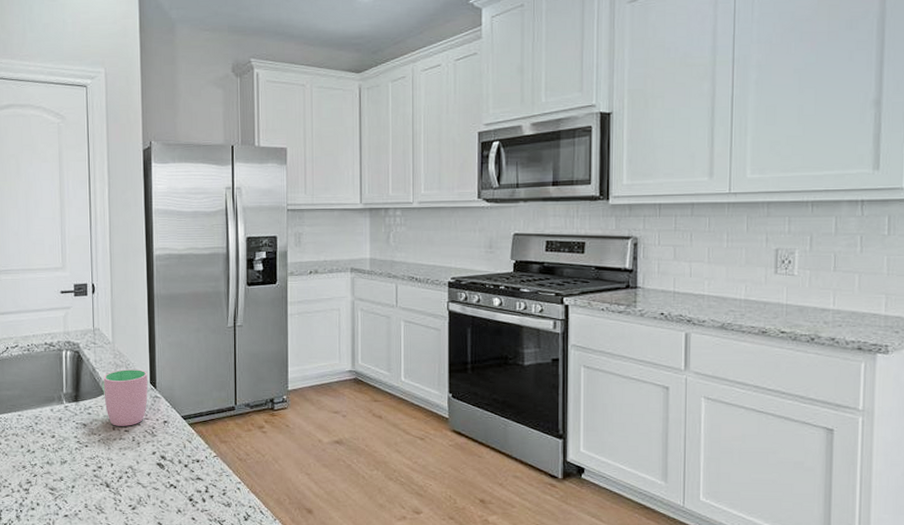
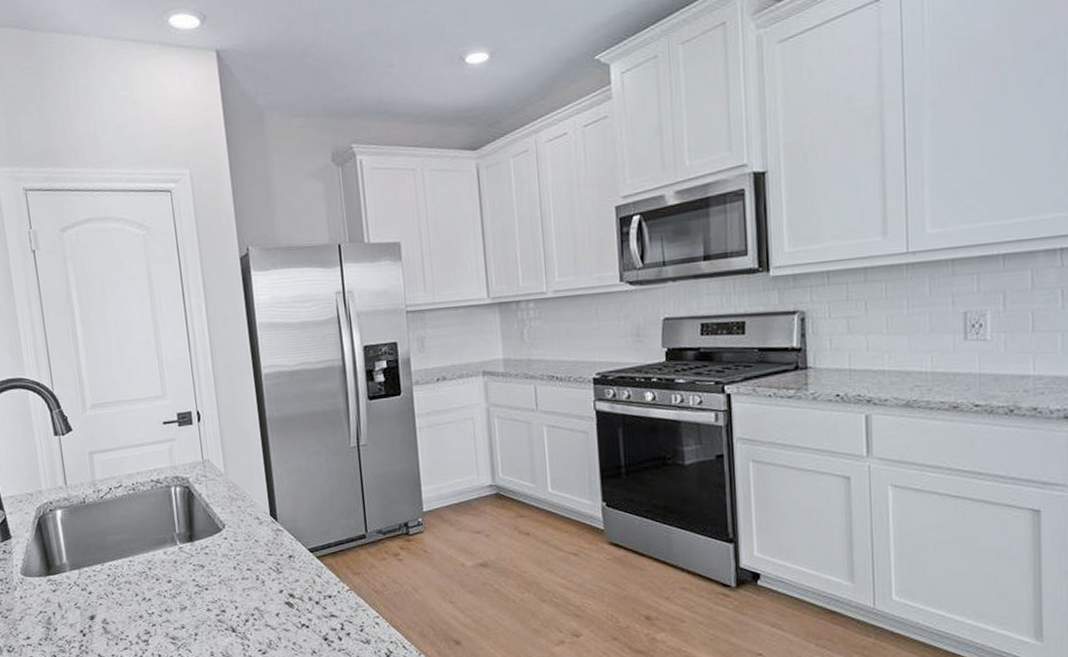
cup: present [102,369,148,426] -> none [218,501,269,565]

